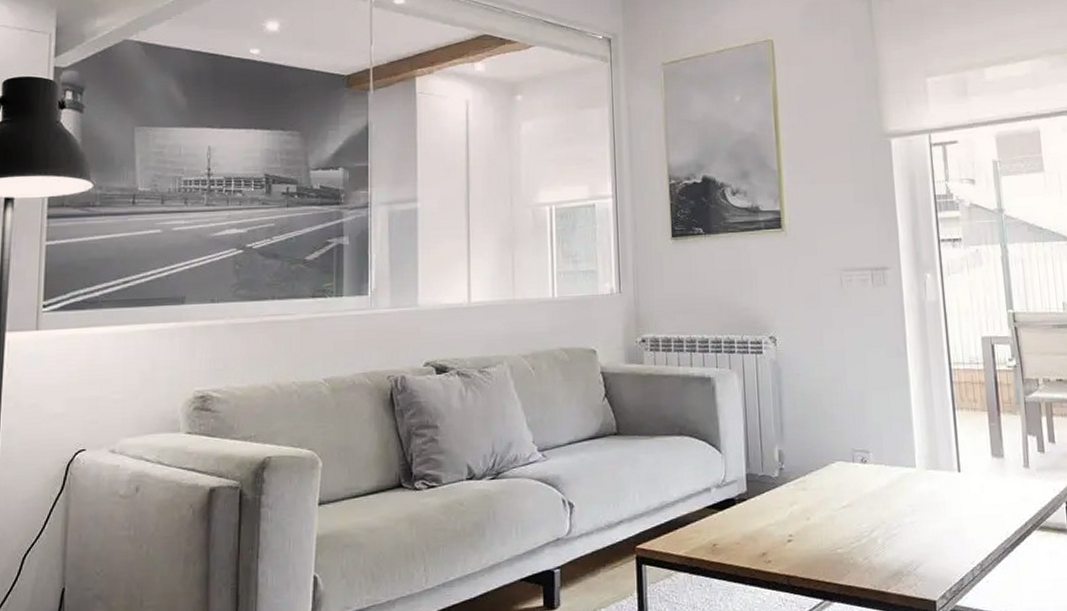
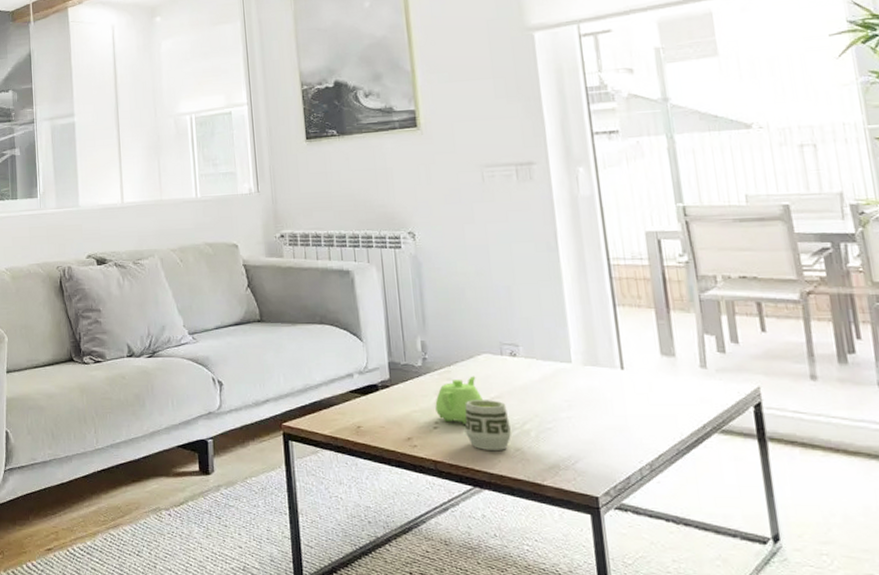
teapot: none [790,484,835,535] -> present [435,376,483,424]
cup: none [817,508,861,561] -> present [464,400,512,450]

